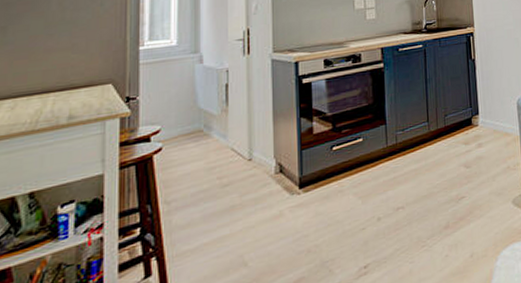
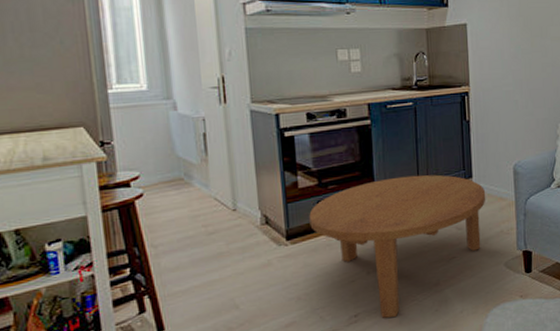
coffee table: none [322,113,493,268] -> present [309,174,486,318]

